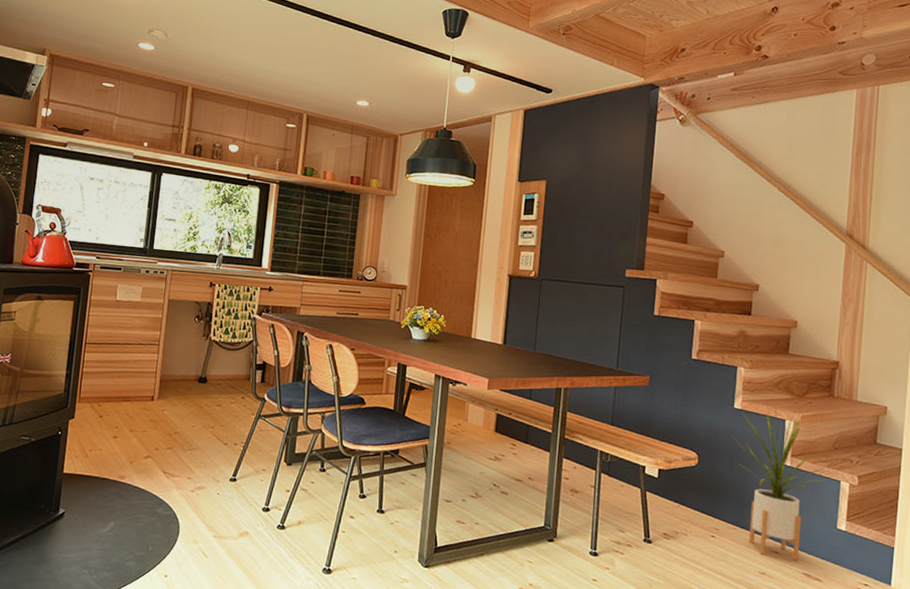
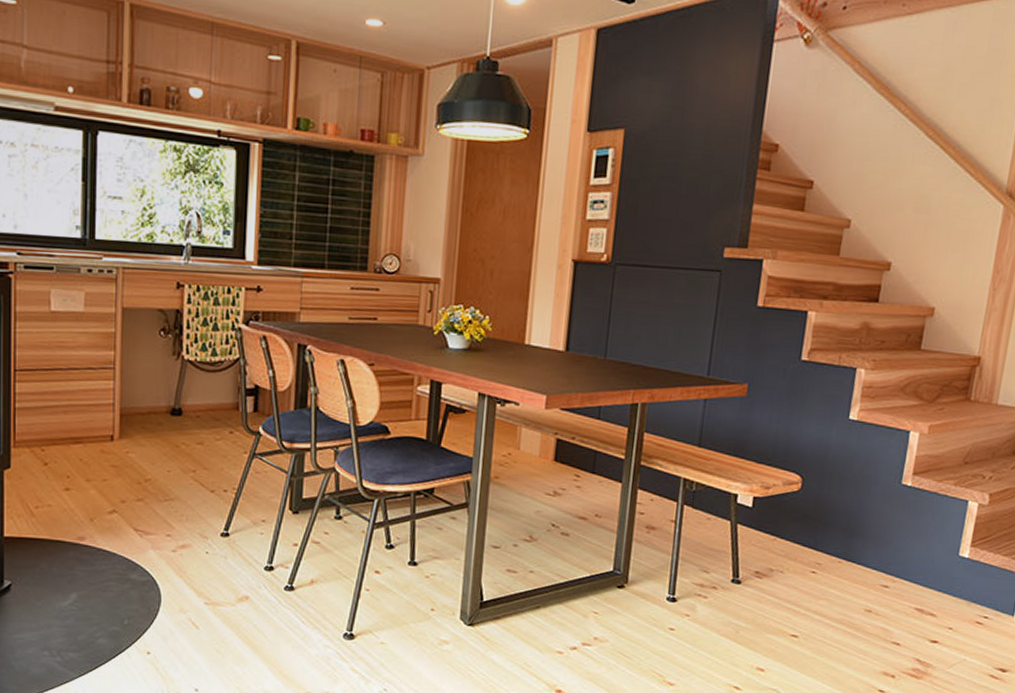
house plant: present [733,403,825,561] -> none [845,412,952,595]

